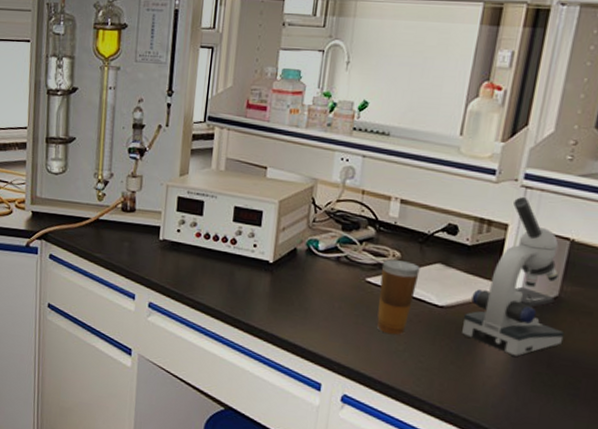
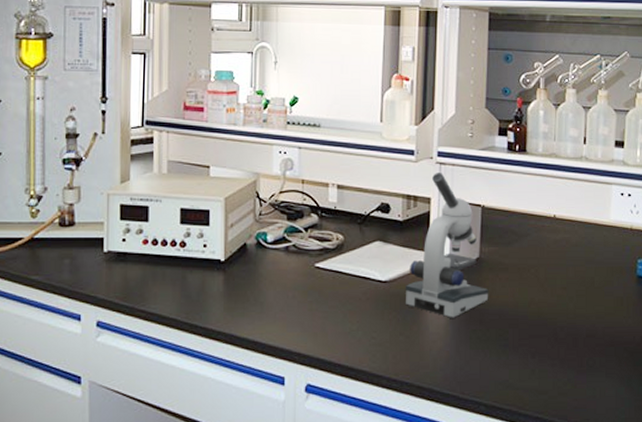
beverage cup: present [376,259,420,335] -> none [328,243,362,316]

